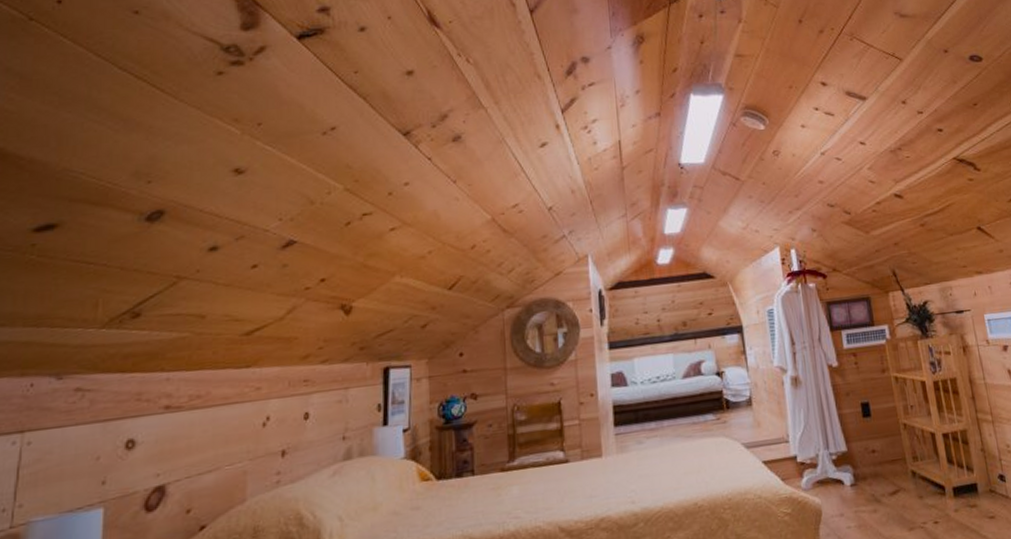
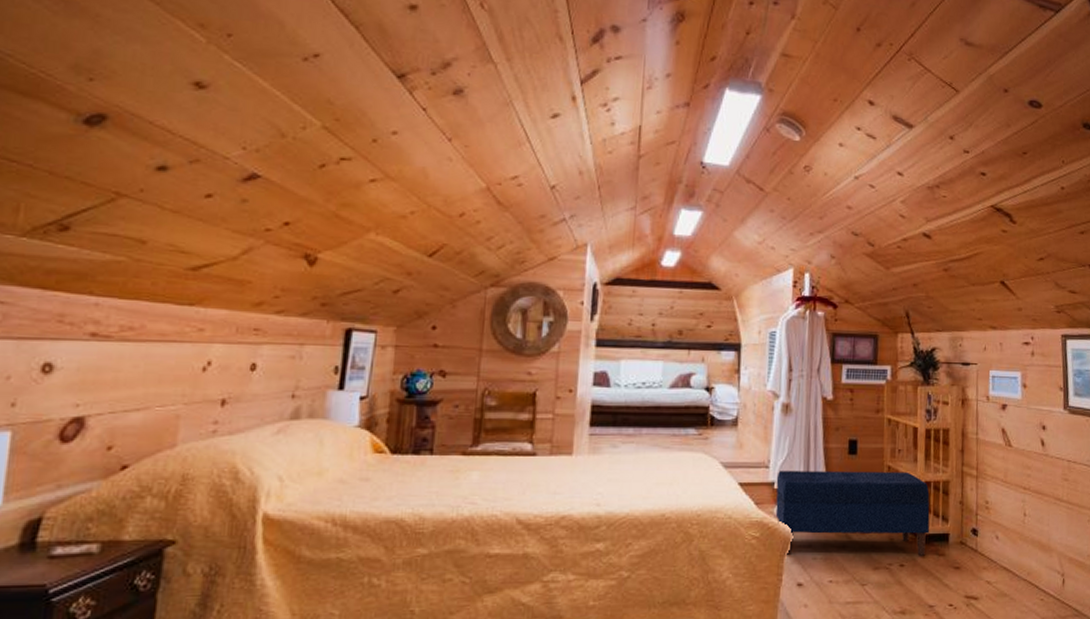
bench: none [797,426,957,529] -> present [775,470,930,556]

